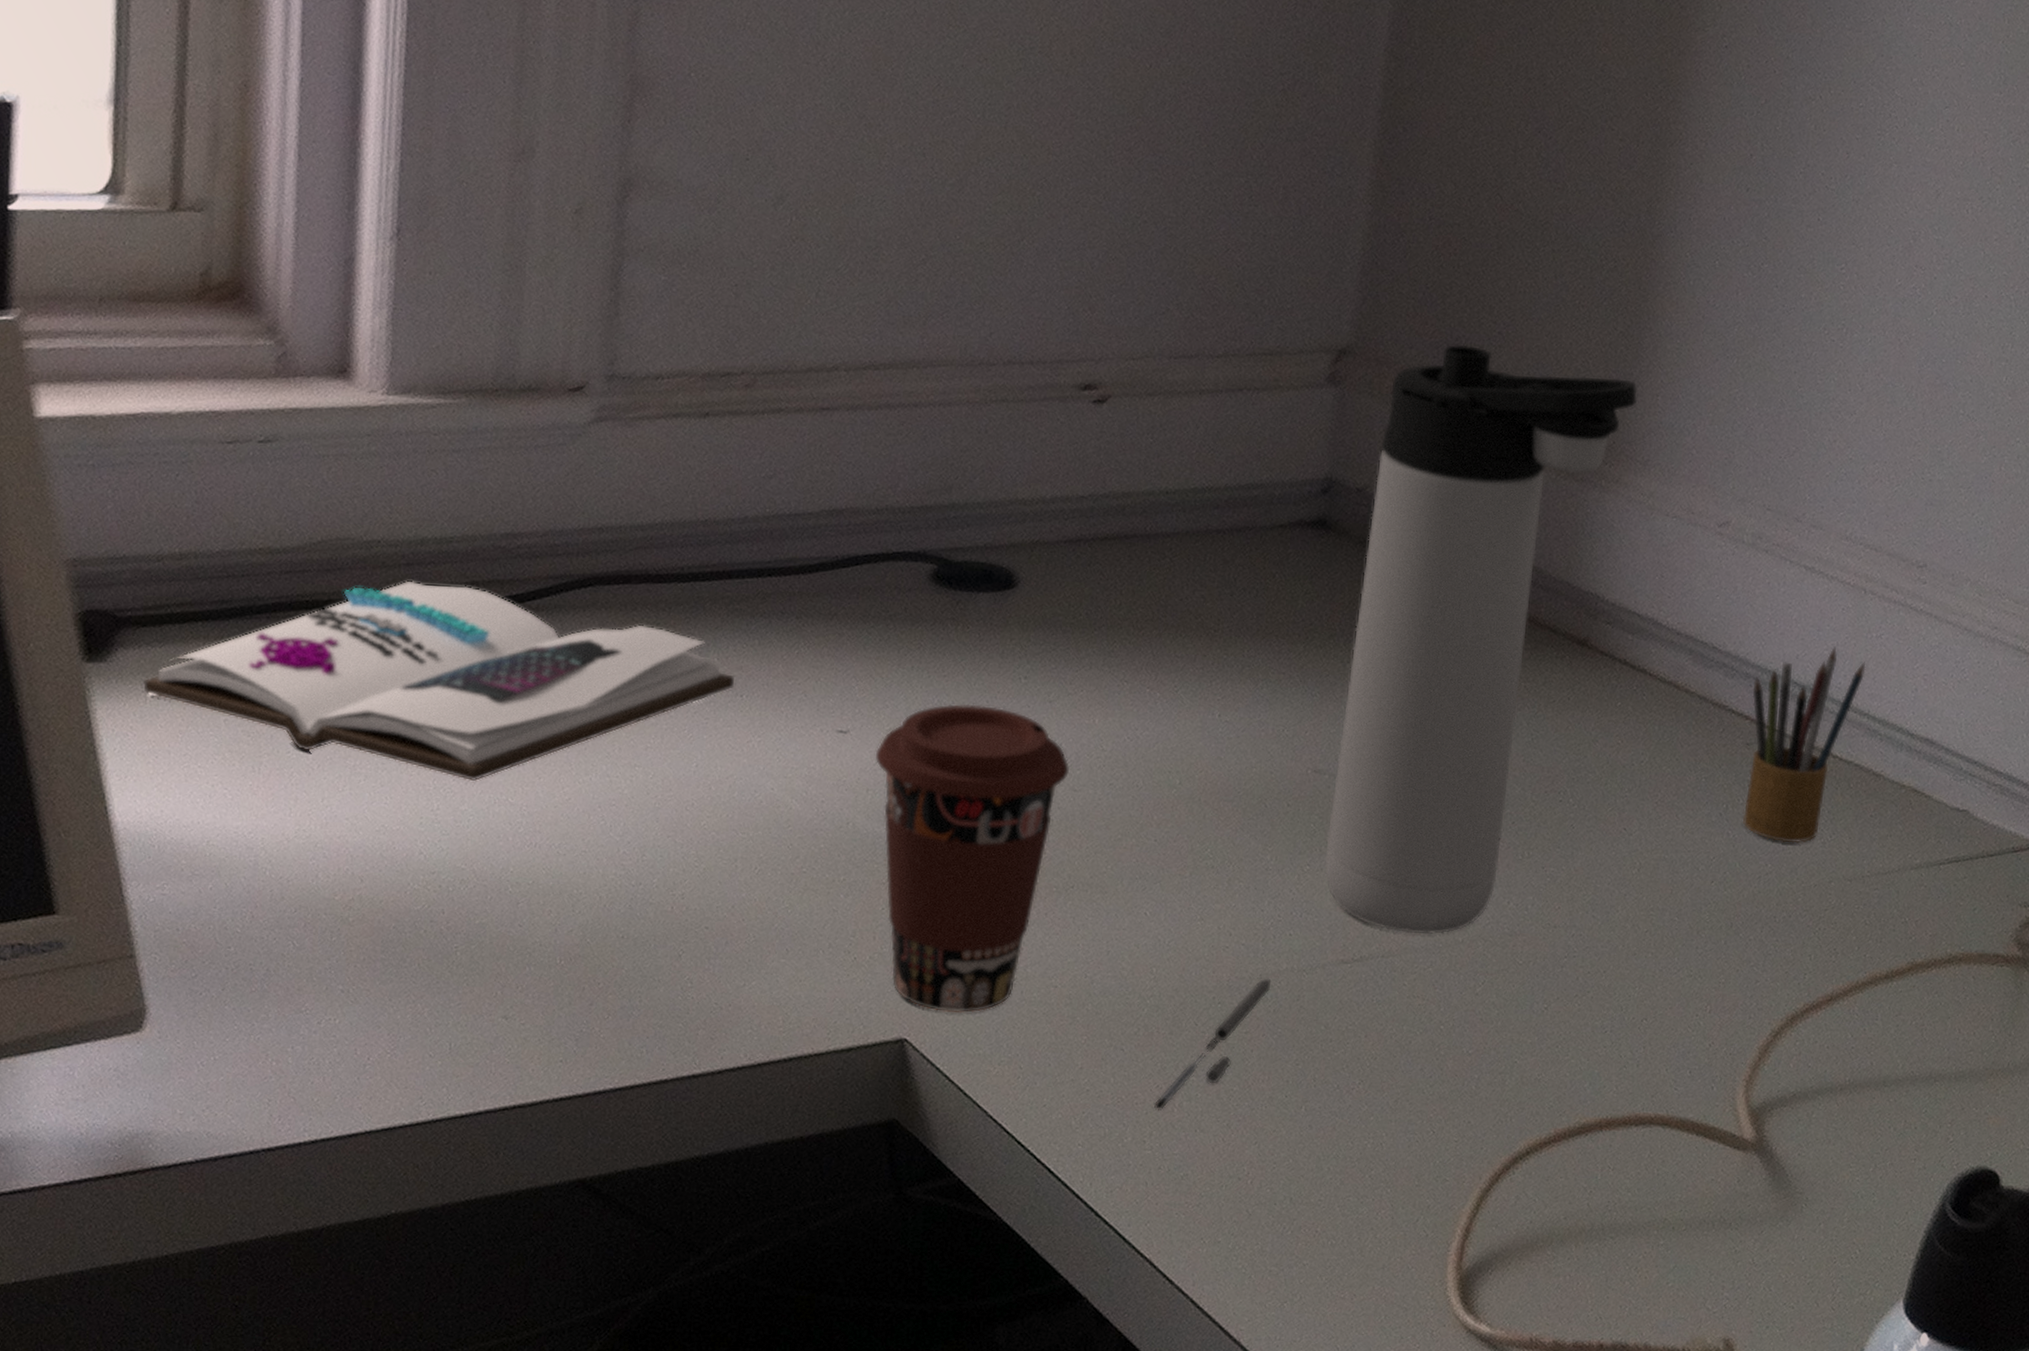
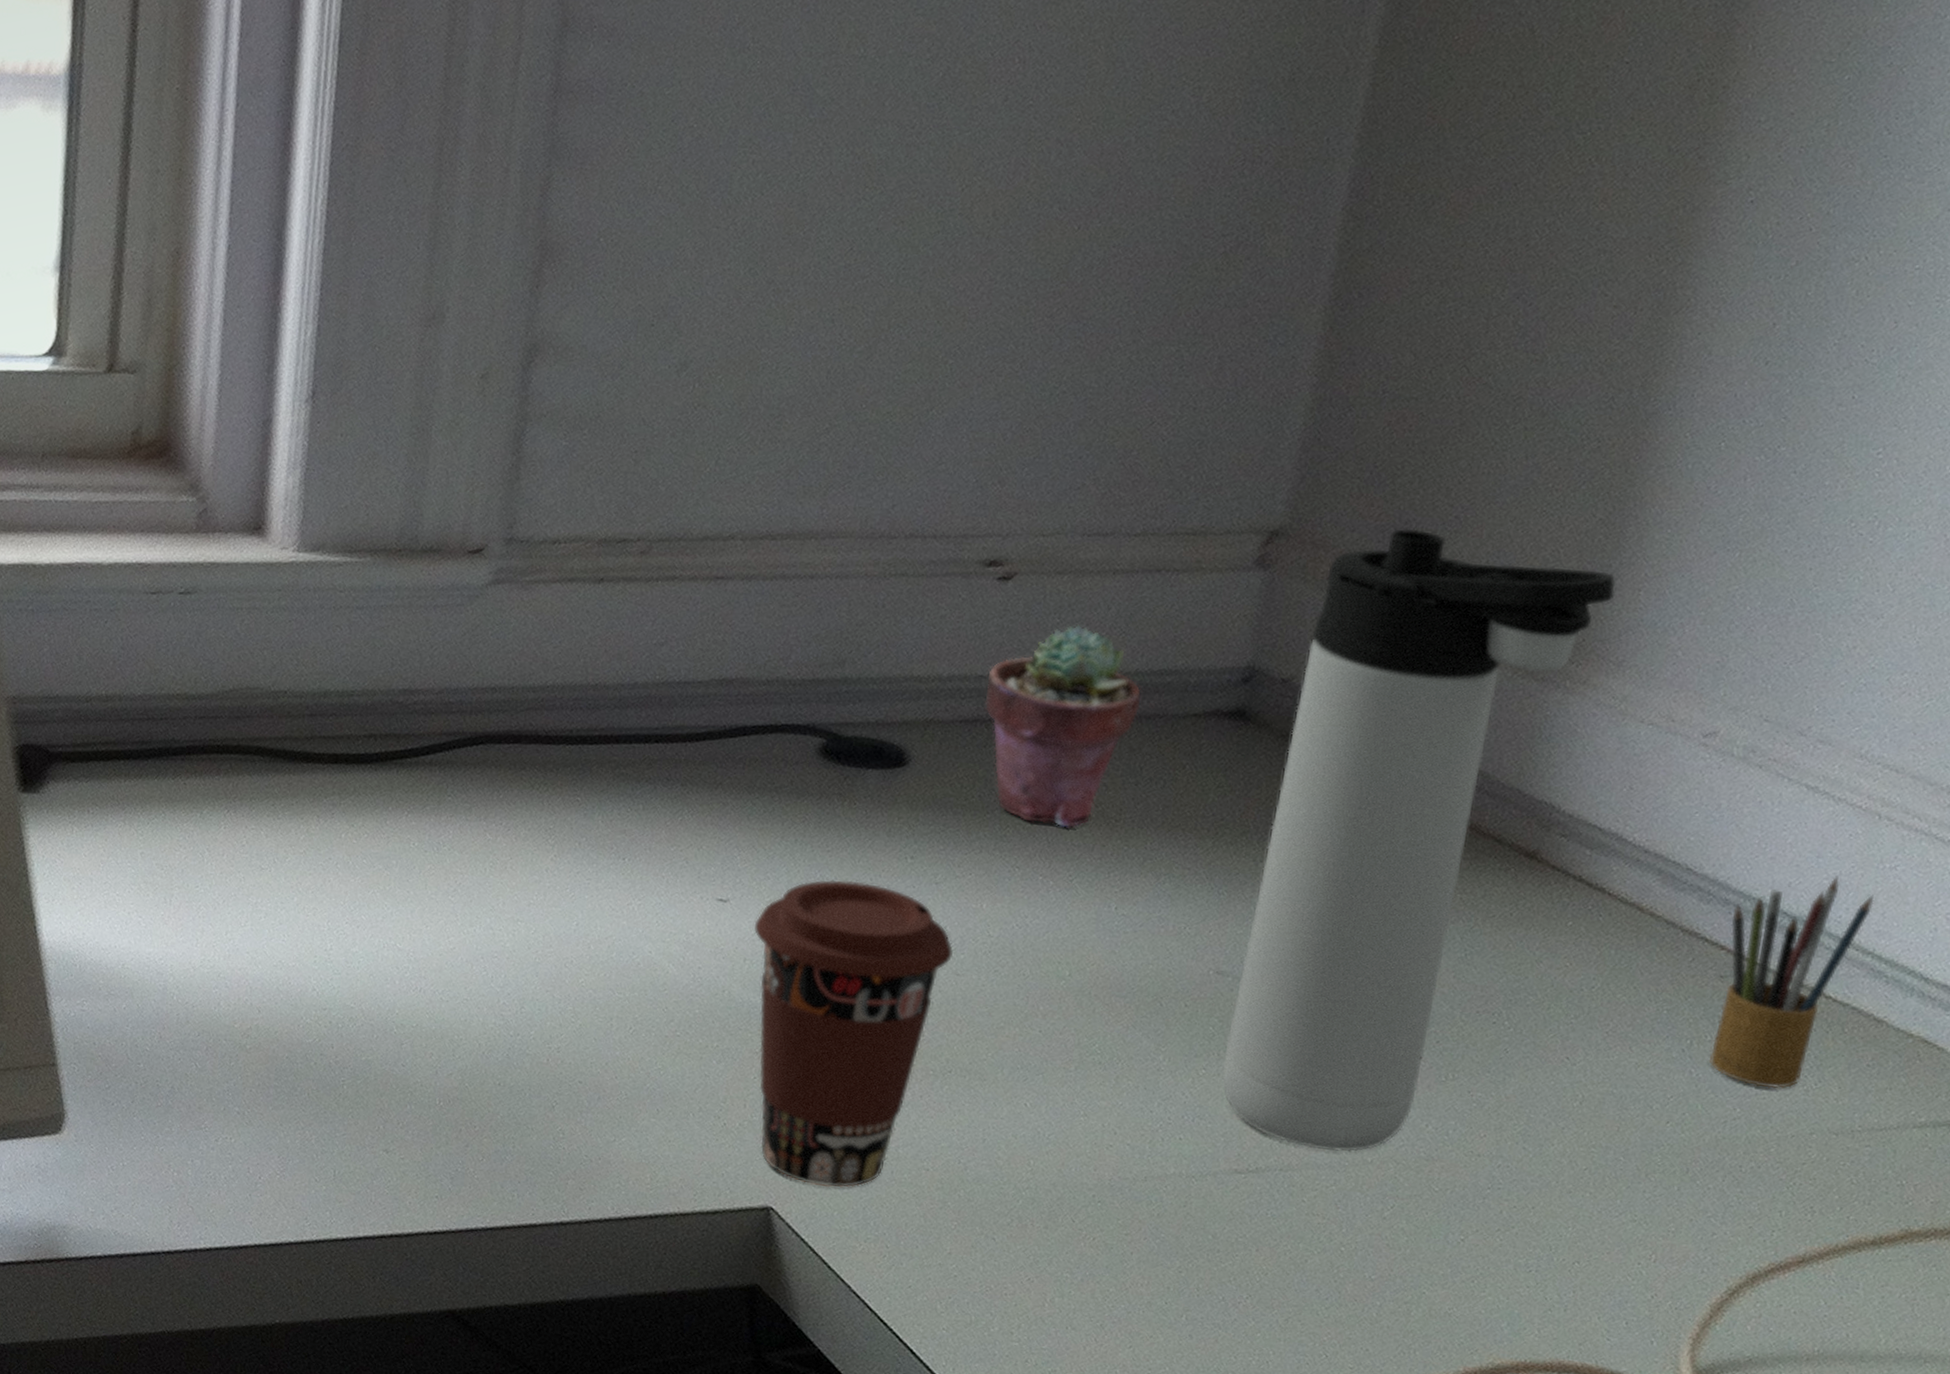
book: present [143,580,735,782] -> none [71,730,618,926]
potted succulent: none [1087,443,1232,640] -> present [984,624,1142,828]
pen: present [1154,978,1272,1112] -> none [1024,1180,1157,1305]

